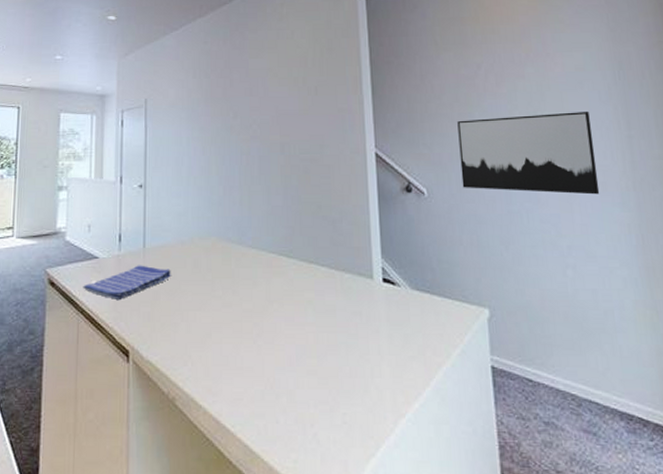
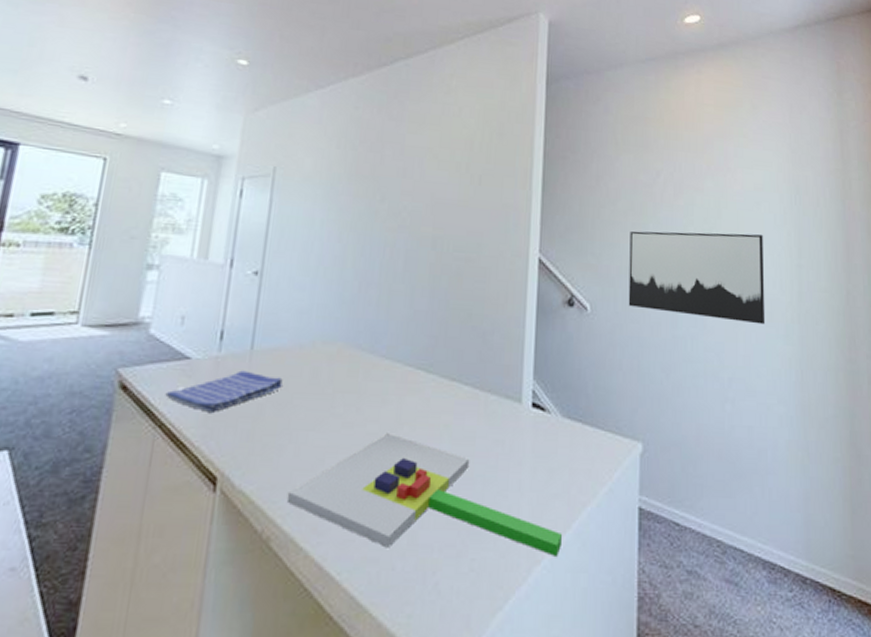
chopping board: none [185,310,423,412] -> present [286,433,563,558]

